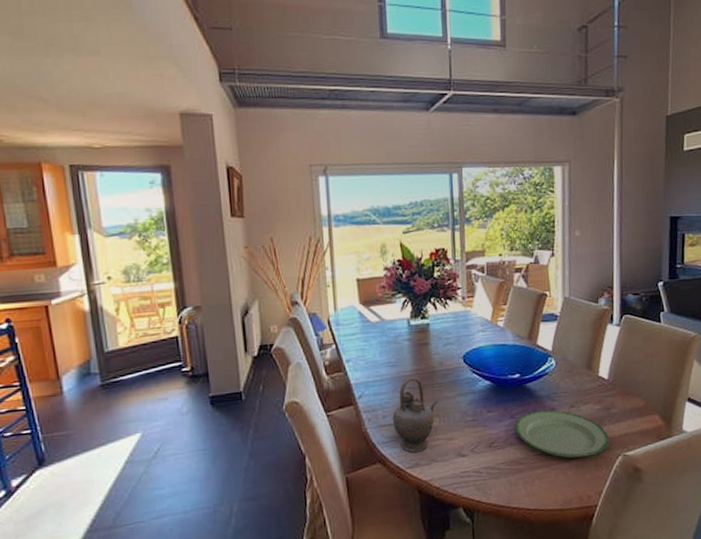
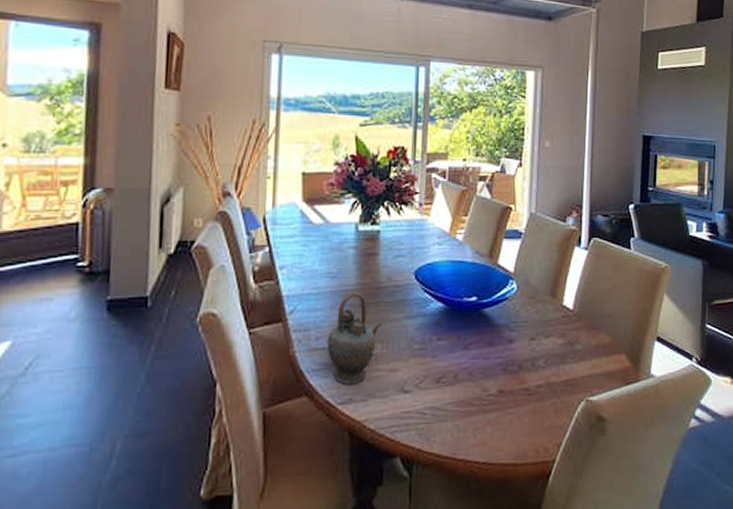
plate: present [515,410,610,458] -> none [468,341,572,401]

